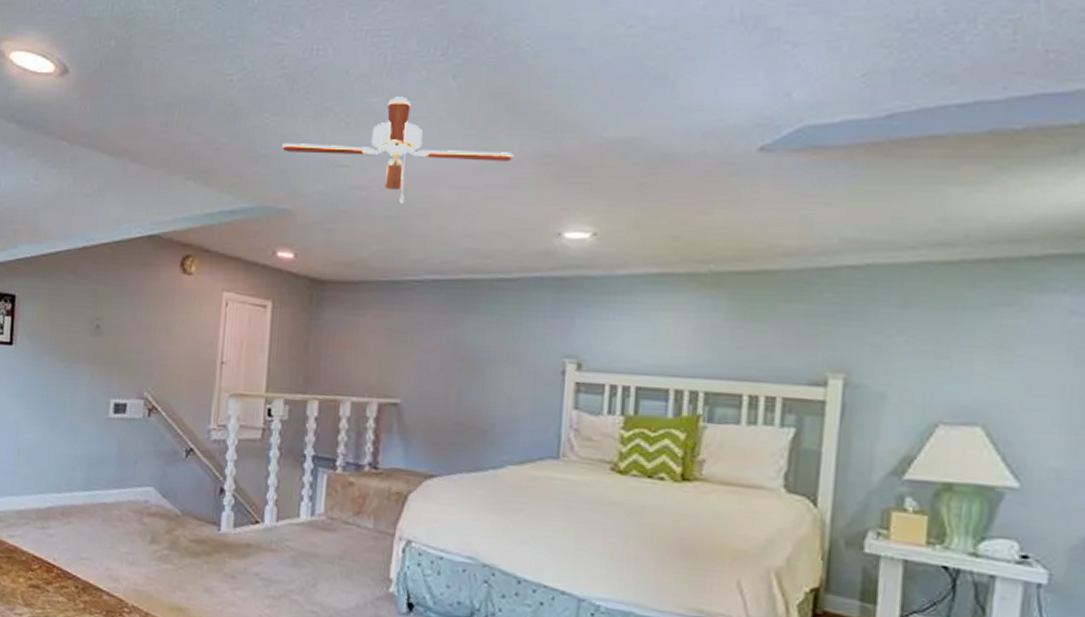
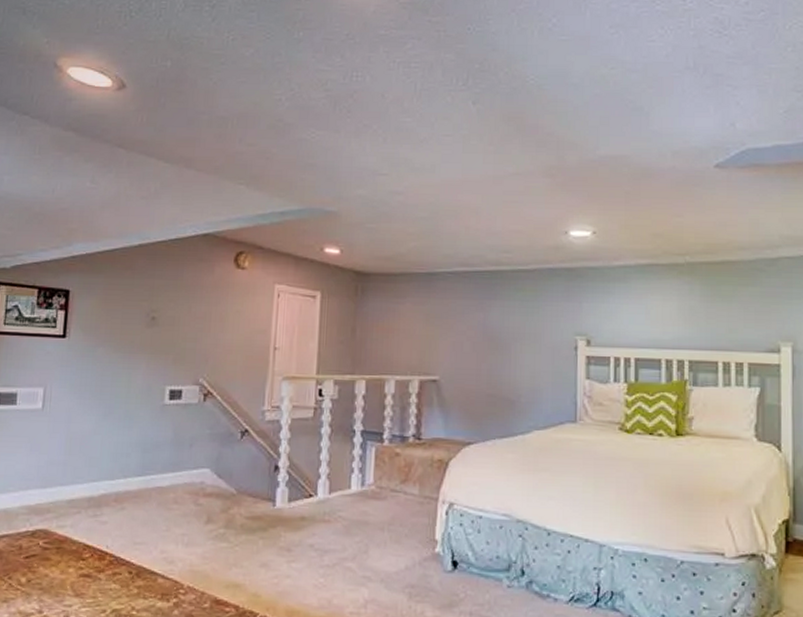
ceiling fan: present [282,97,514,203] -> none [327,117,526,207]

